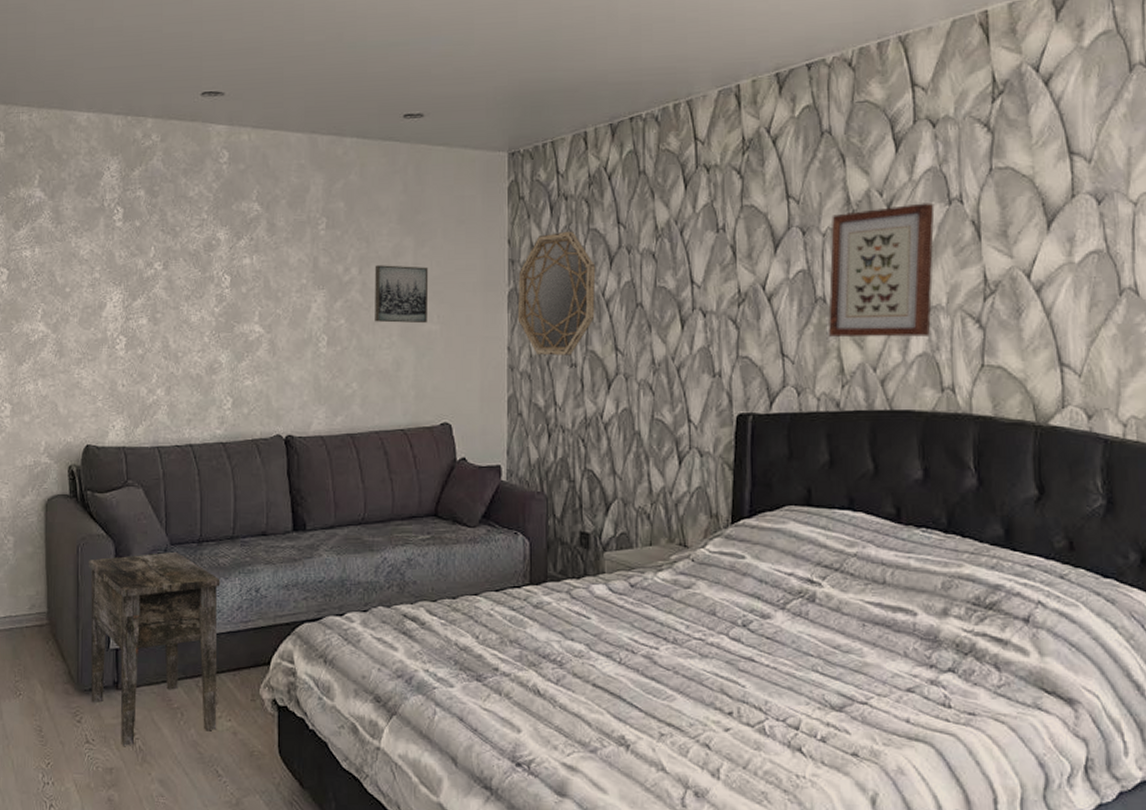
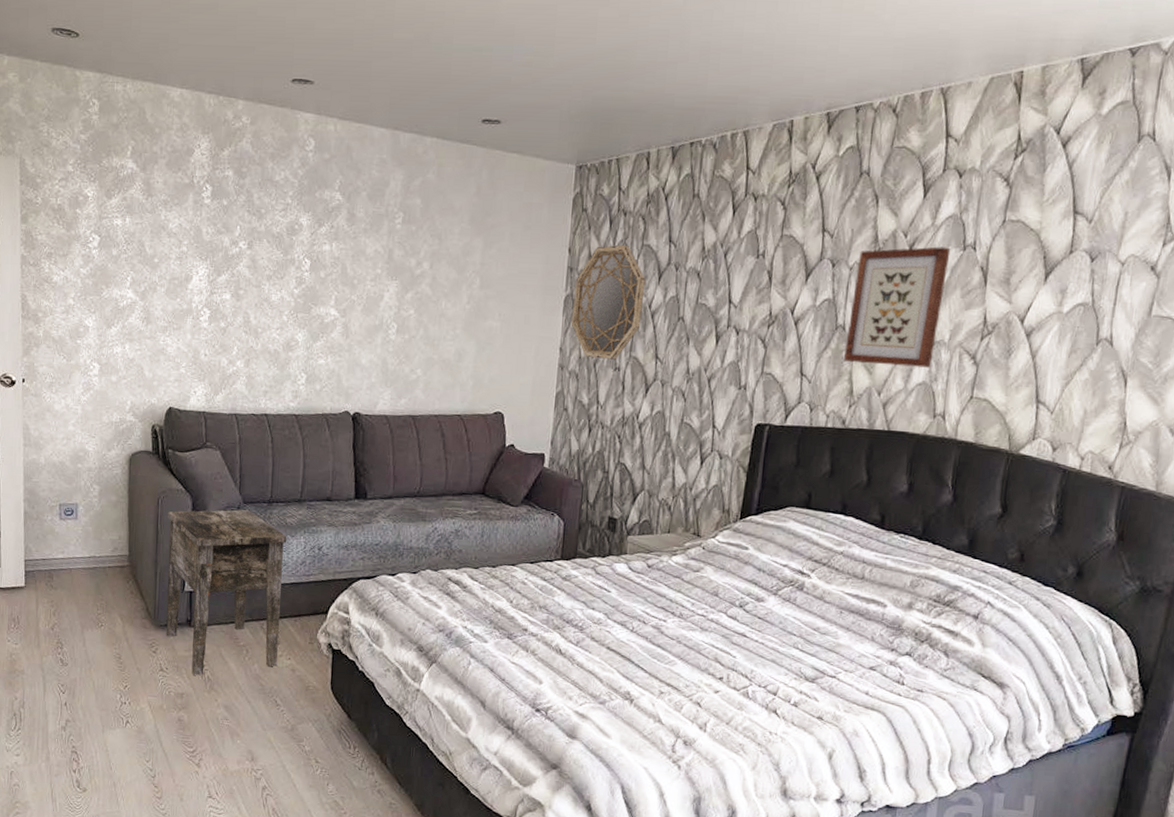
wall art: present [374,265,429,324] -> none [441,262,494,320]

